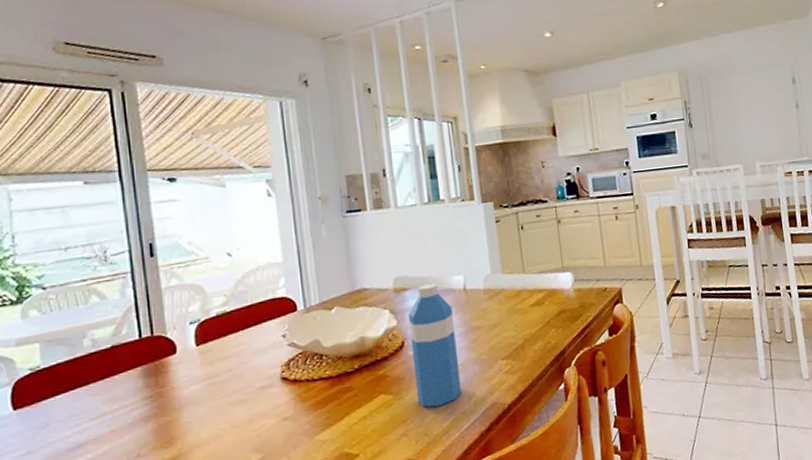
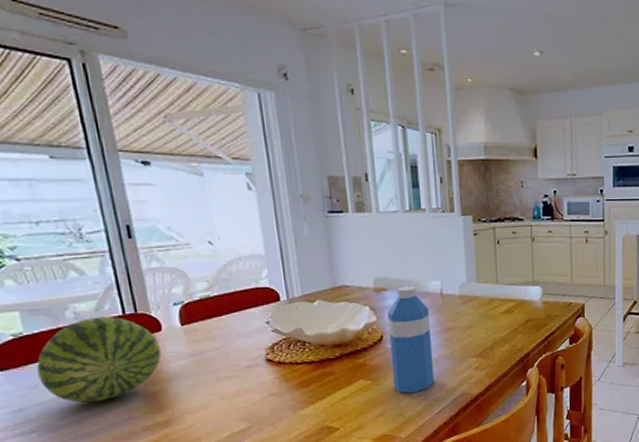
fruit: none [50,341,174,441] -> present [36,316,161,403]

